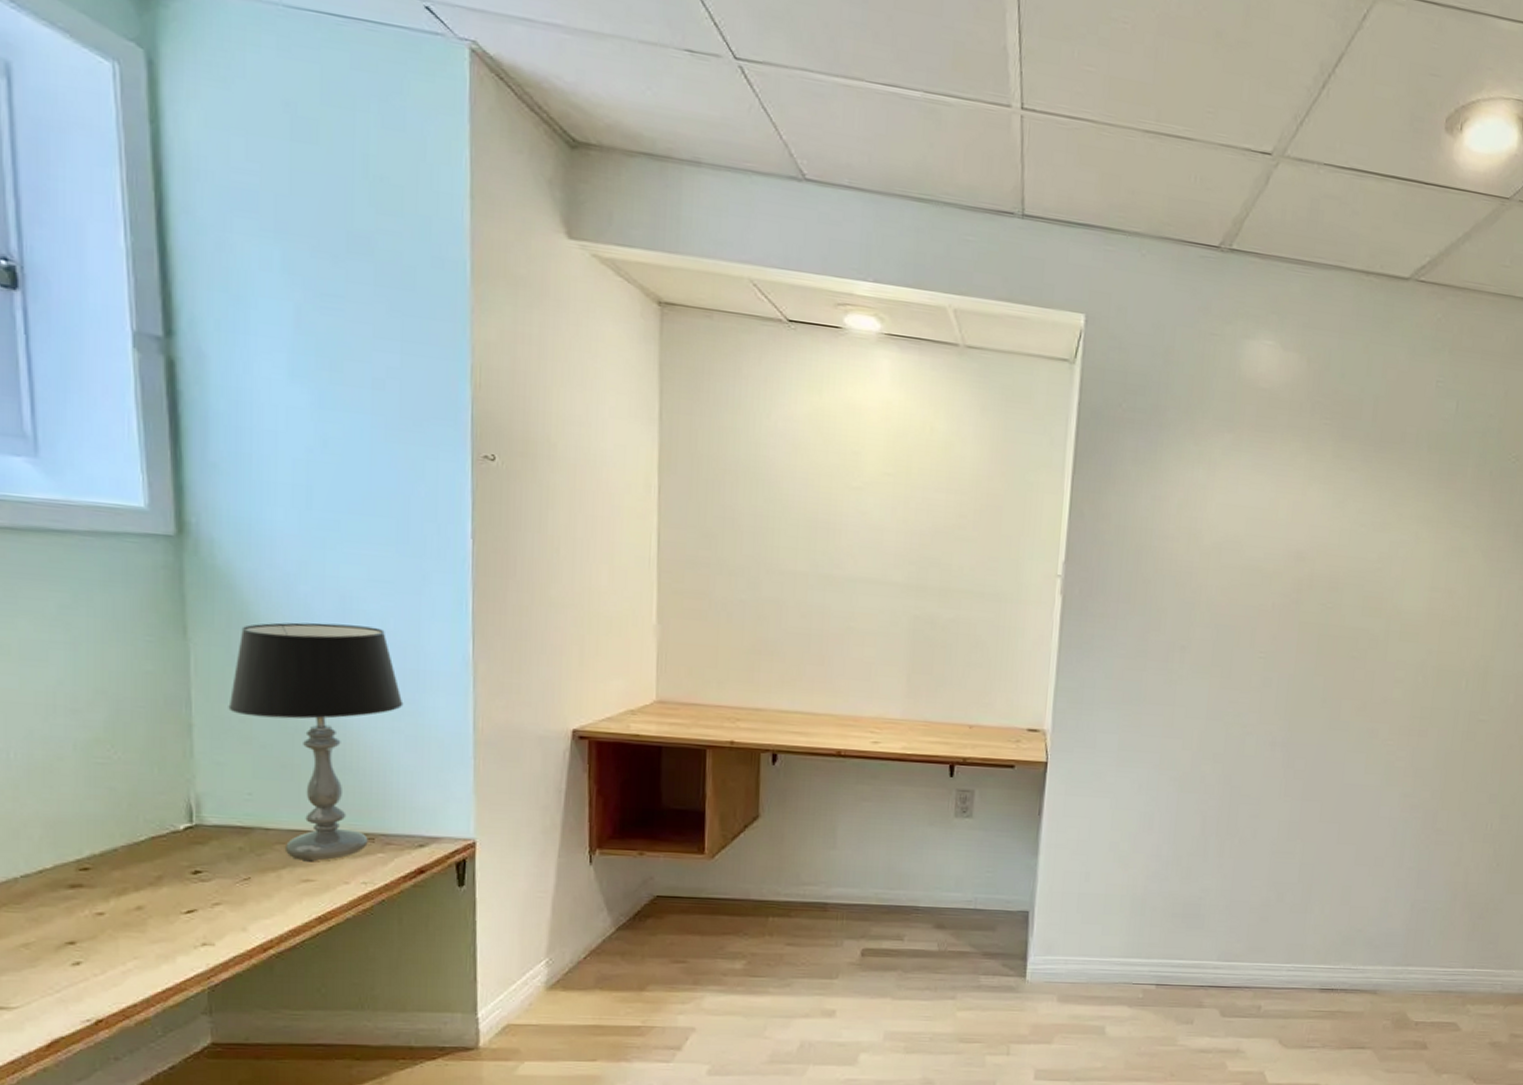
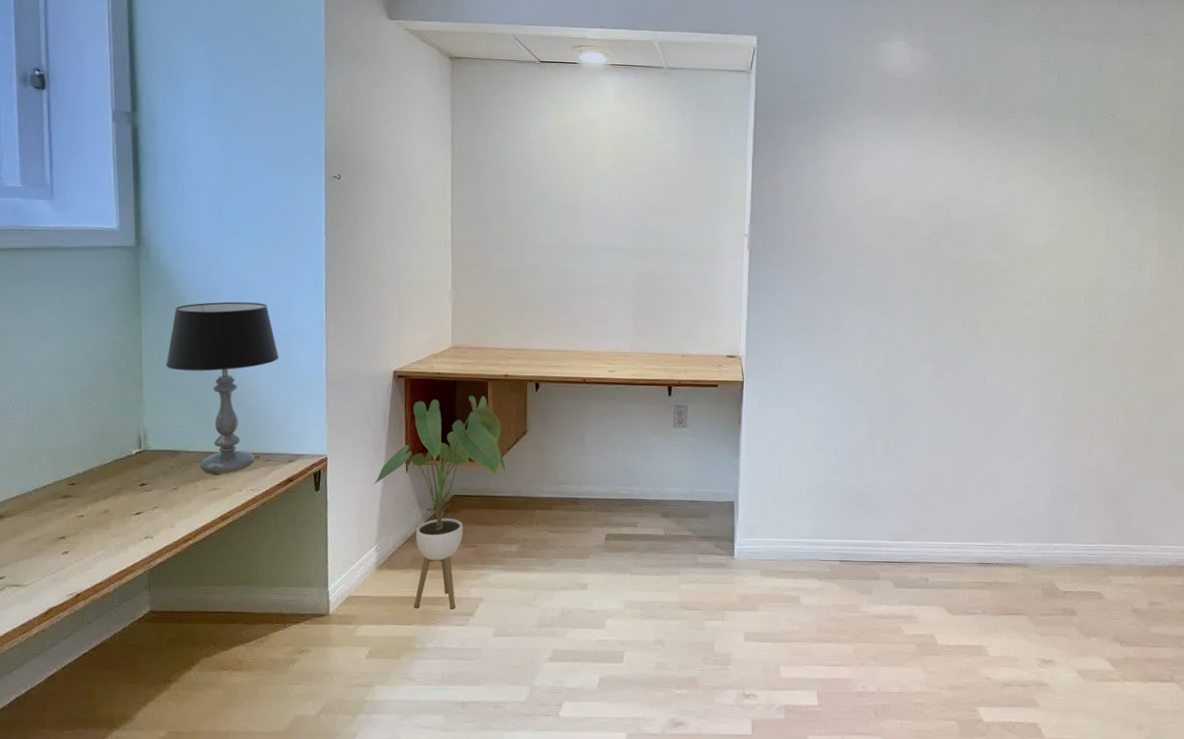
house plant: none [543,766,733,1043] -> present [373,395,508,610]

